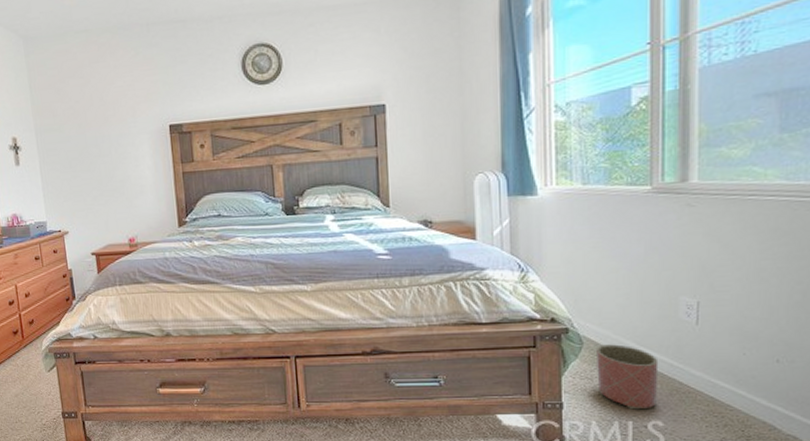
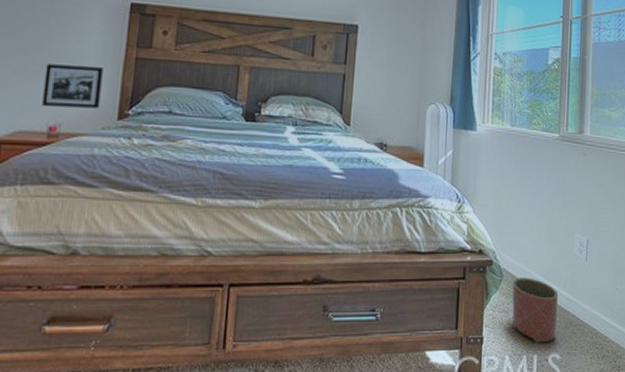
picture frame: none [116,185,162,223] -> present [42,64,103,109]

